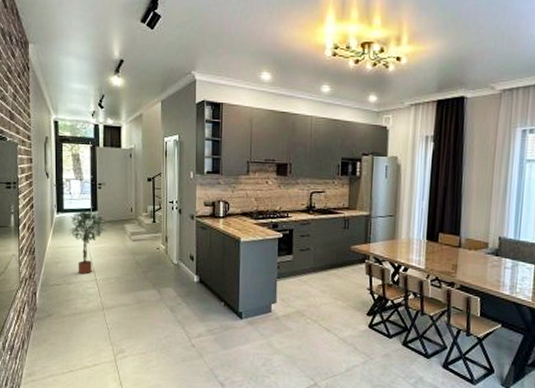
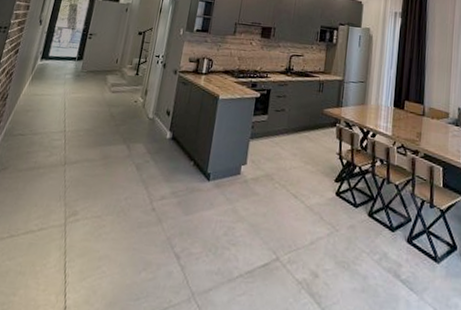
potted tree: present [68,211,106,274] -> none [47,59,89,125]

